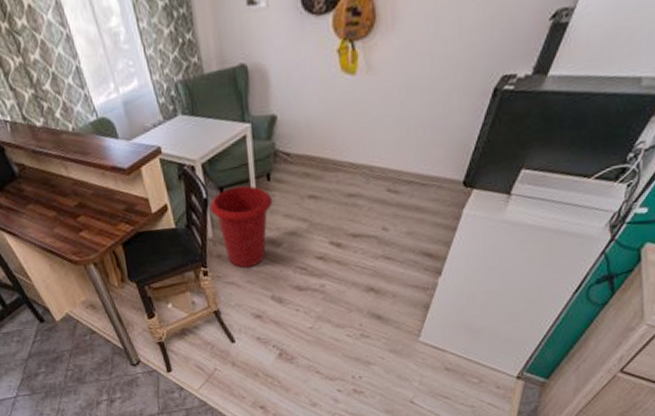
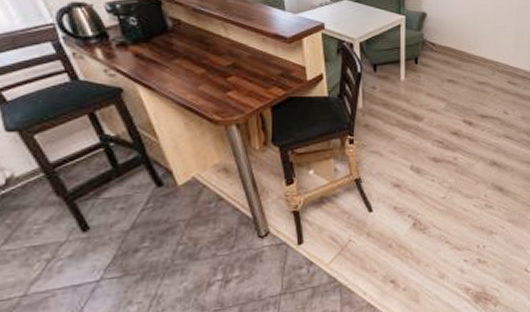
waste bin: present [210,185,272,268] -> none [363,66,418,139]

